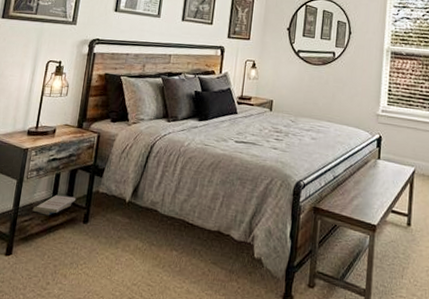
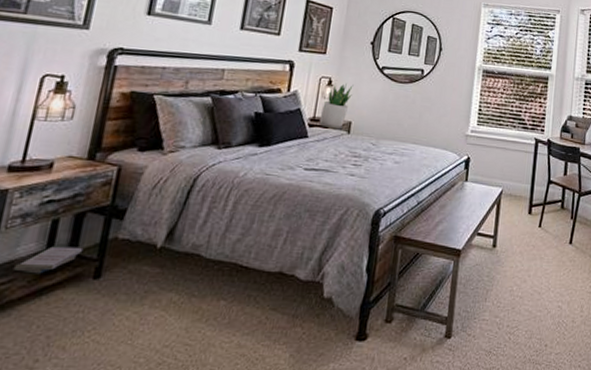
planter: none [246,66,274,107] -> present [319,83,354,129]

